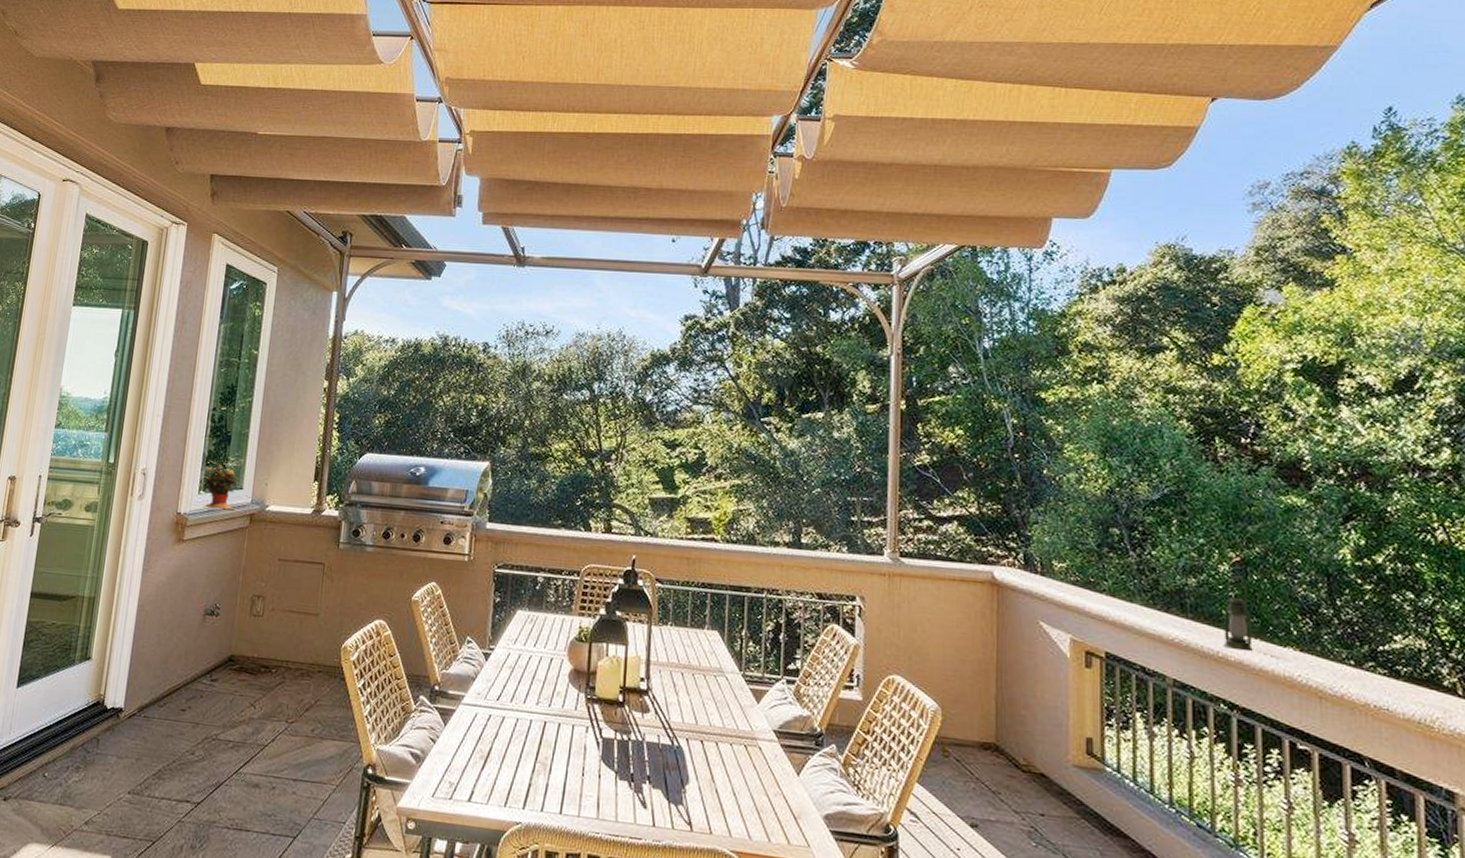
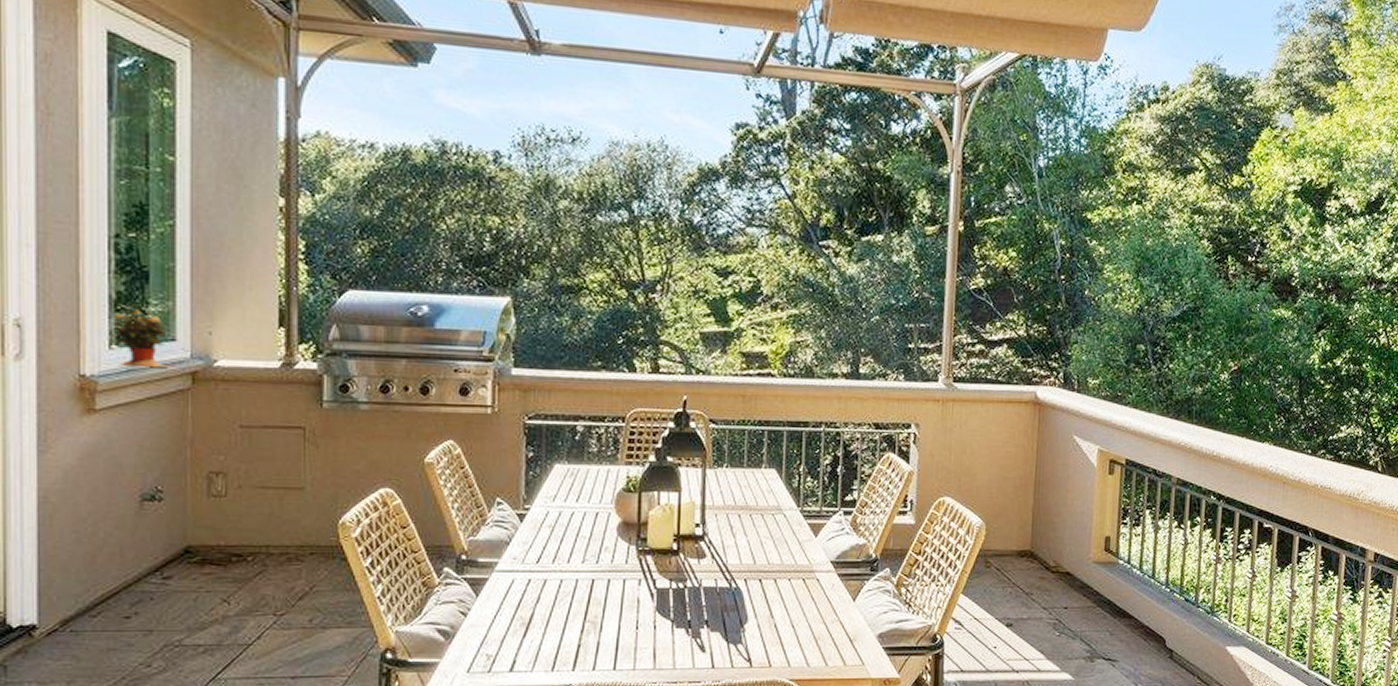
lantern: present [1223,575,1255,652] -> none [1217,382,1242,449]

